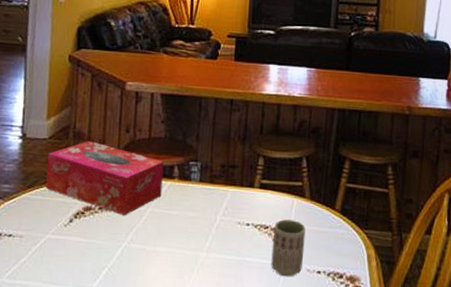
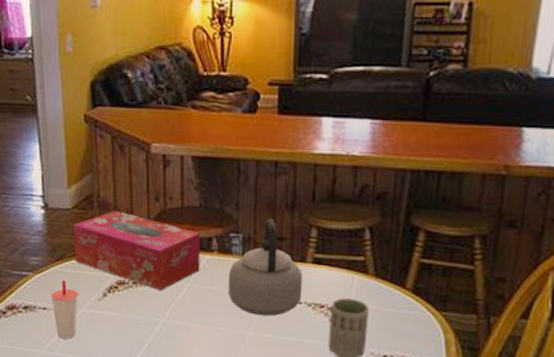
cup: none [17,207,46,266] -> present [50,280,78,339]
teapot: none [185,148,251,238] -> present [227,218,303,317]

